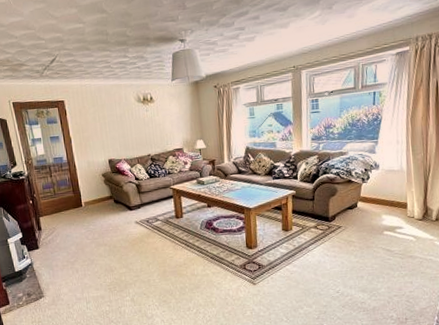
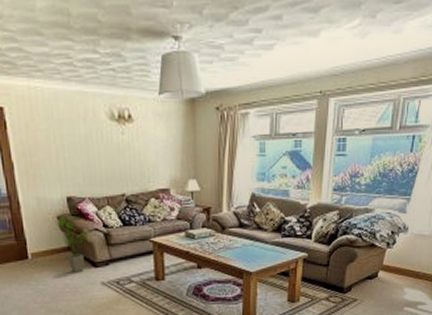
house plant: none [102,173,125,215] -> present [57,216,89,273]

